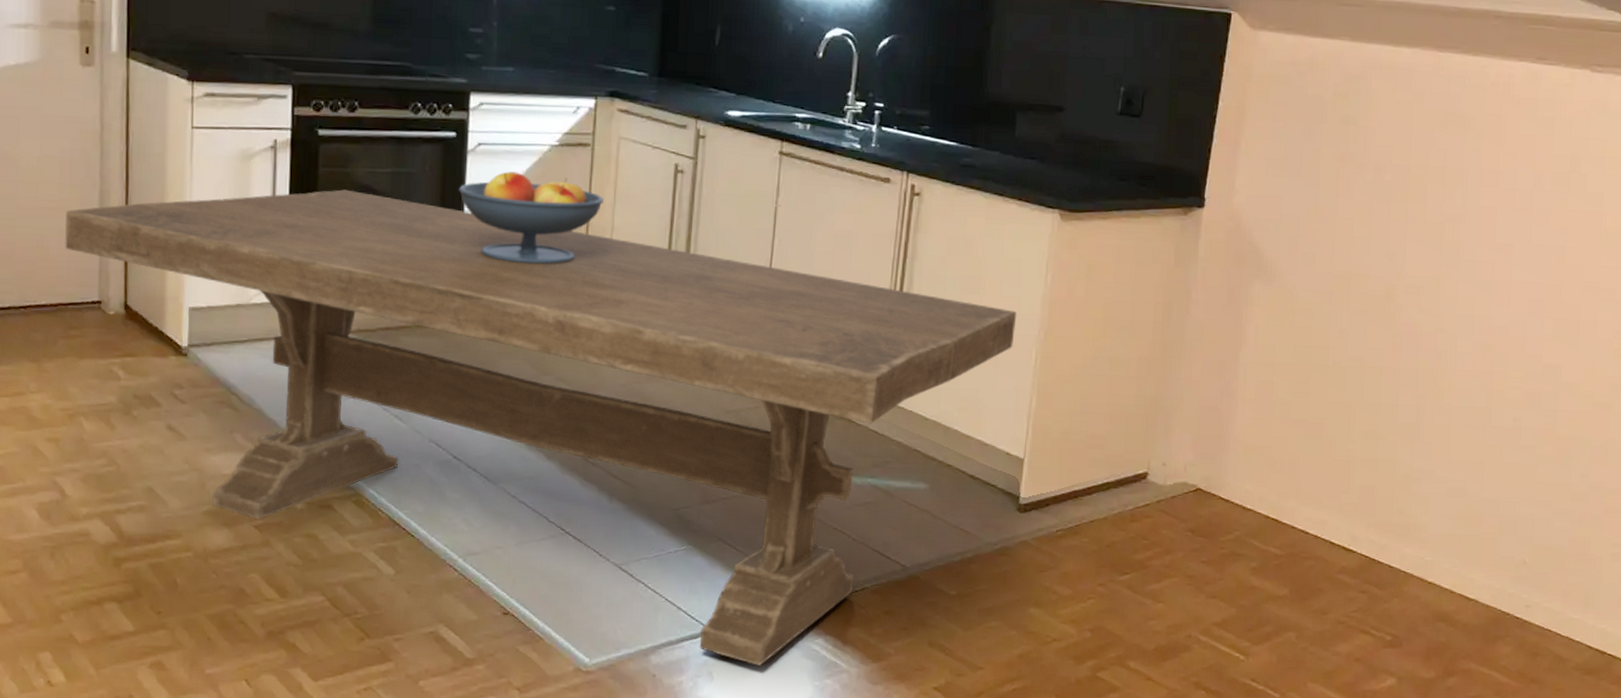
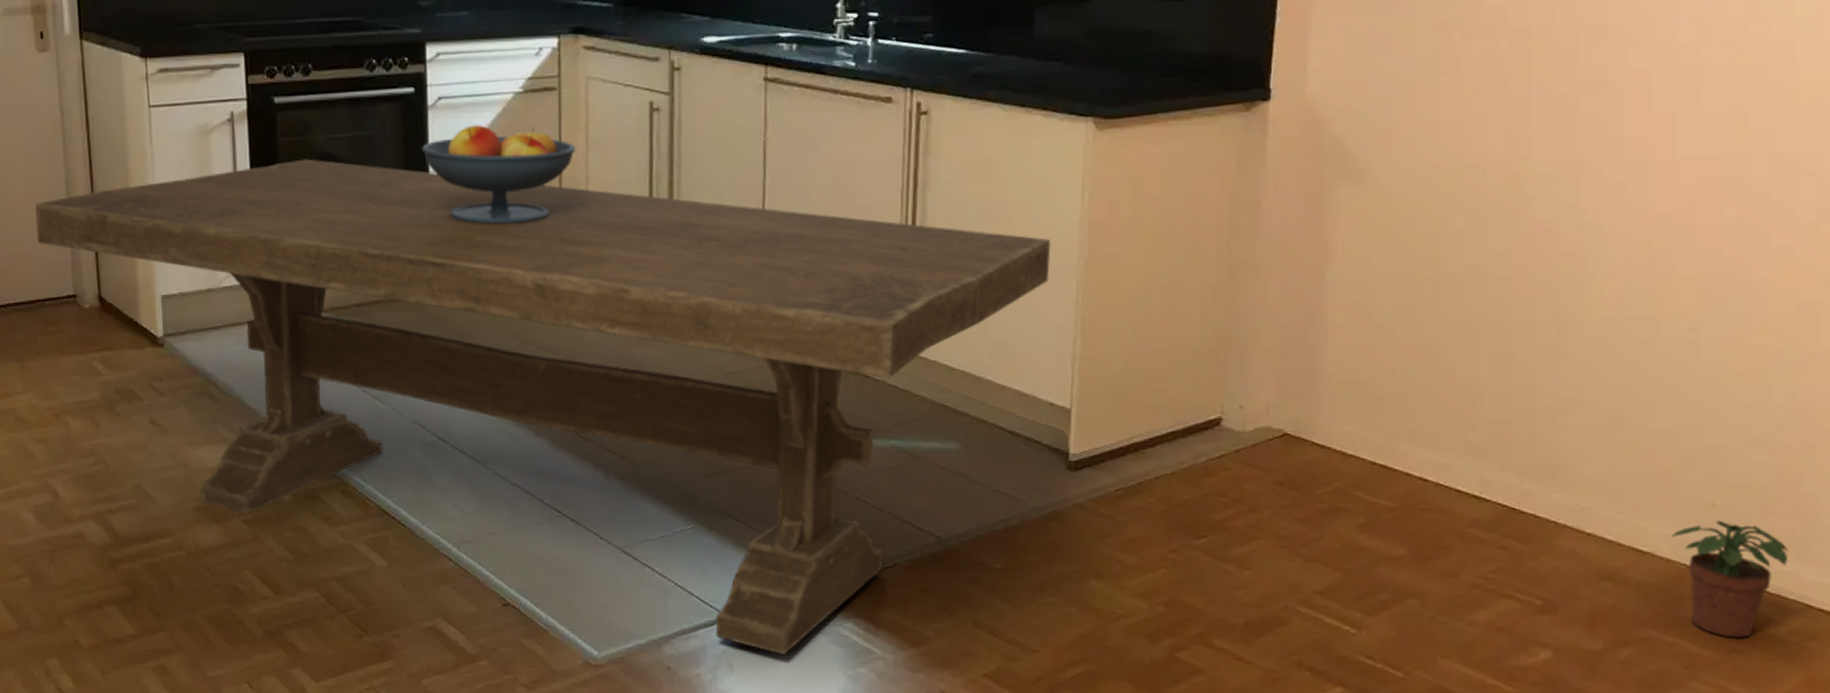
potted plant: none [1490,575,1577,671] -> present [1670,520,1789,638]

